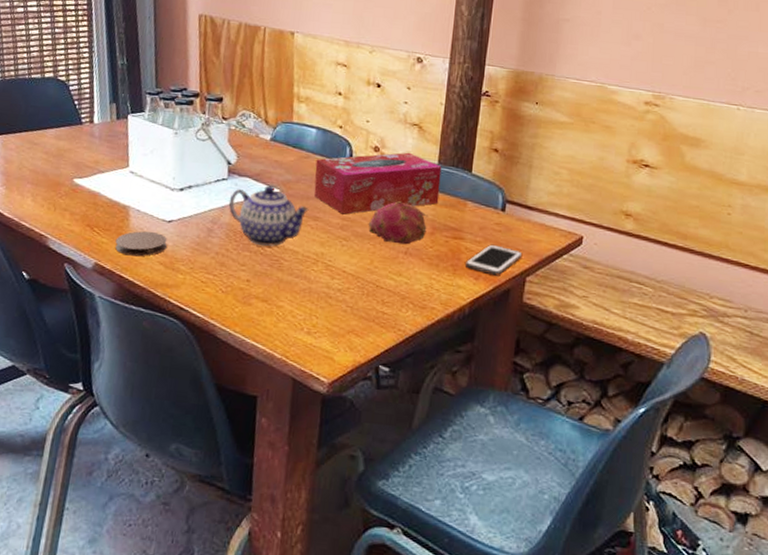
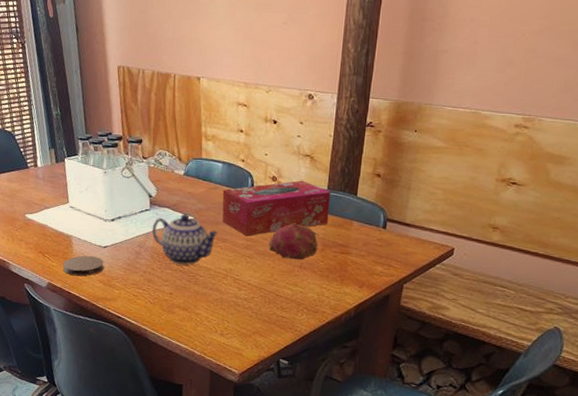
cell phone: present [464,244,523,276] -> none [350,257,401,284]

